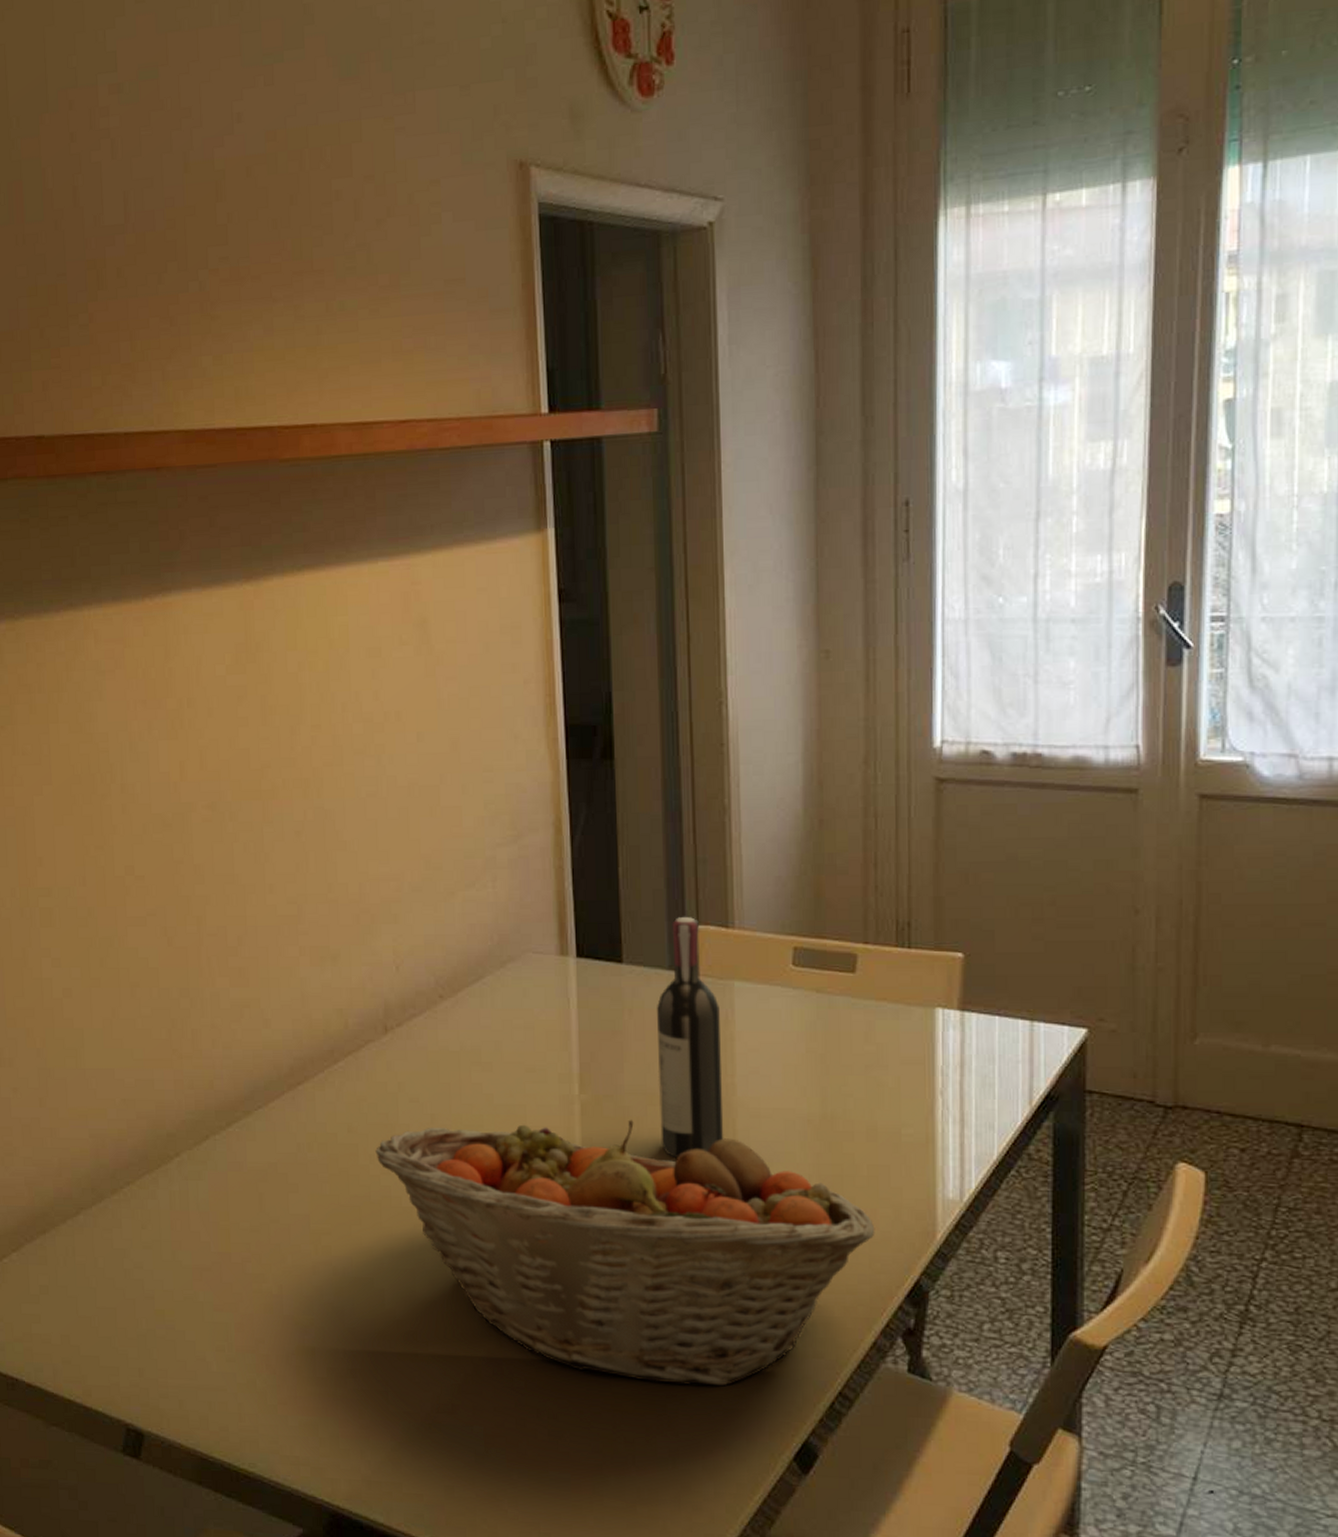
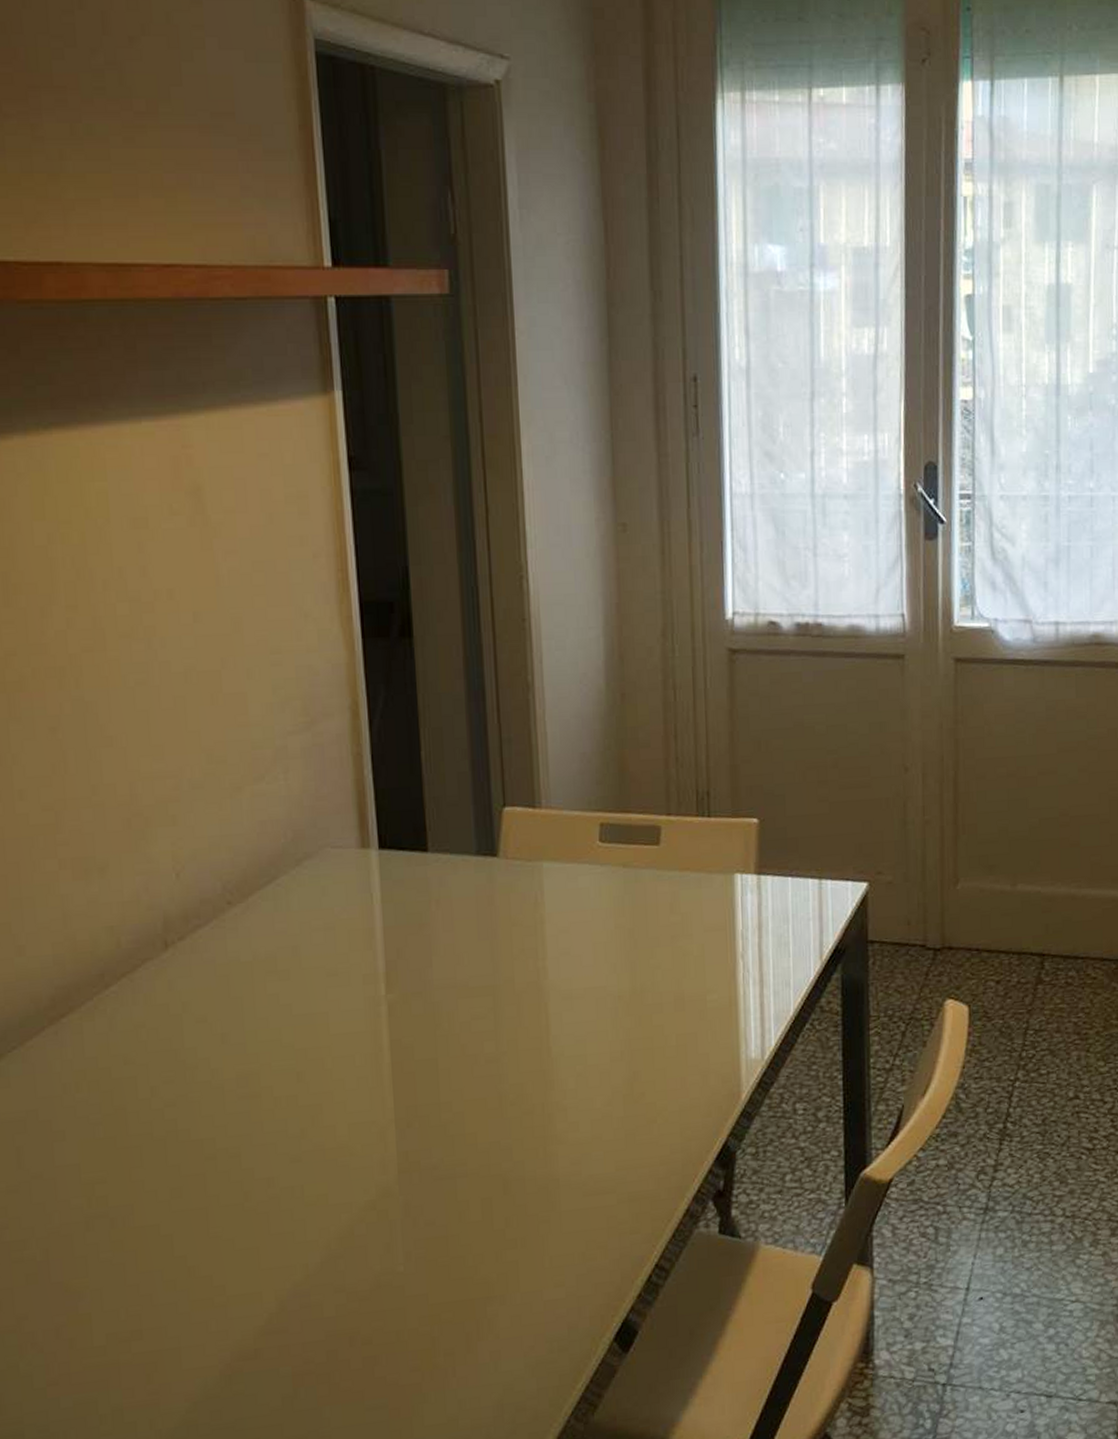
fruit basket: present [375,1119,875,1386] -> none [157,1015,685,1288]
wine bottle: present [657,917,724,1159] -> none [465,799,537,1051]

